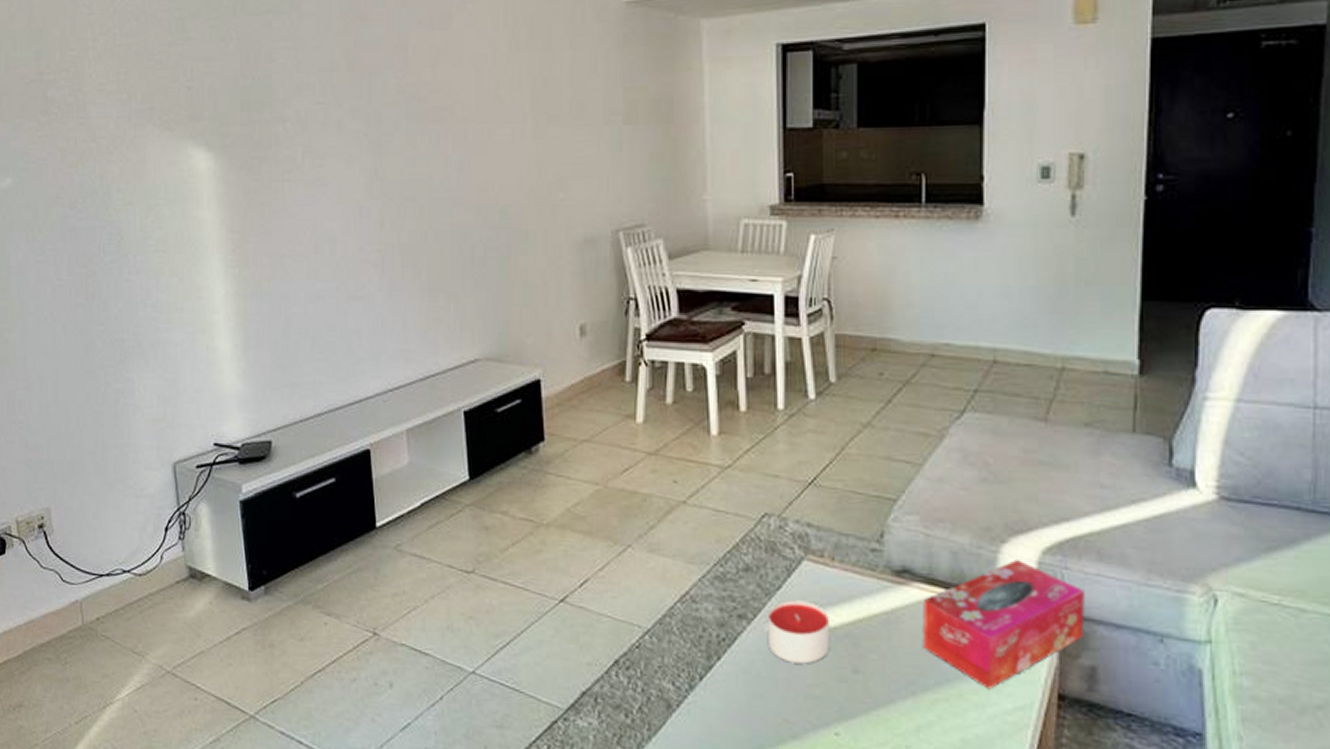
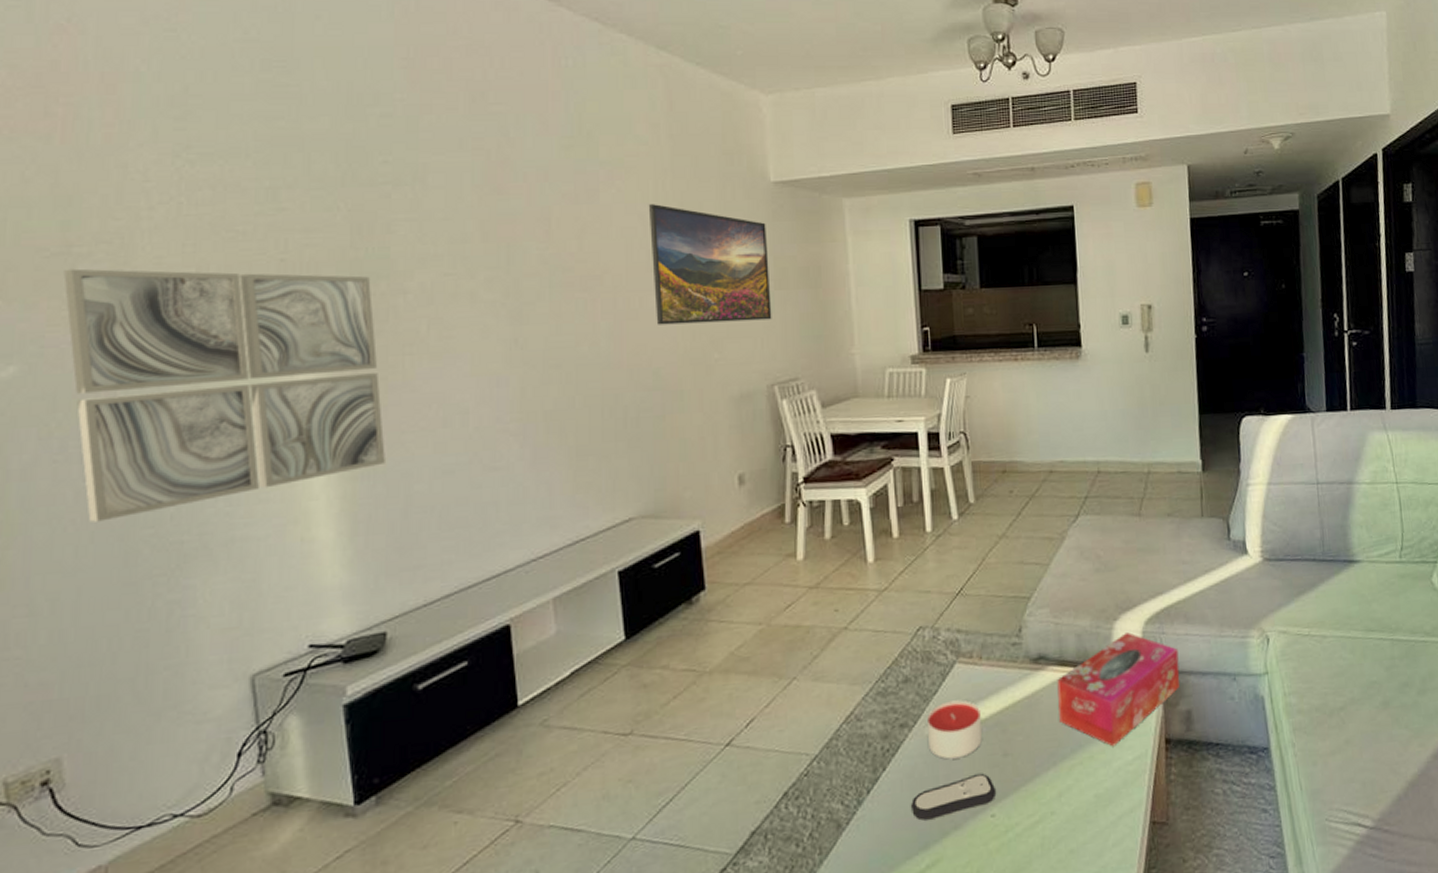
wall art: none [38,94,270,316] -> present [63,268,385,522]
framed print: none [498,29,619,160] -> present [648,204,772,325]
remote control: none [745,685,843,723] -> present [910,773,997,821]

